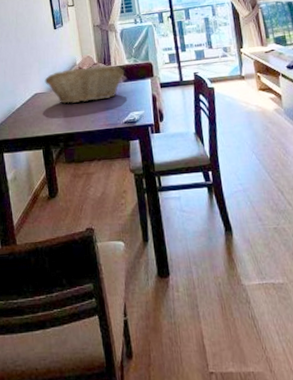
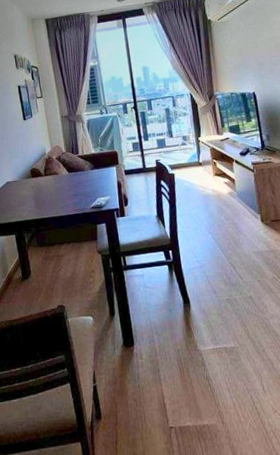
fruit basket: present [44,65,125,104] -> none [15,154,92,191]

